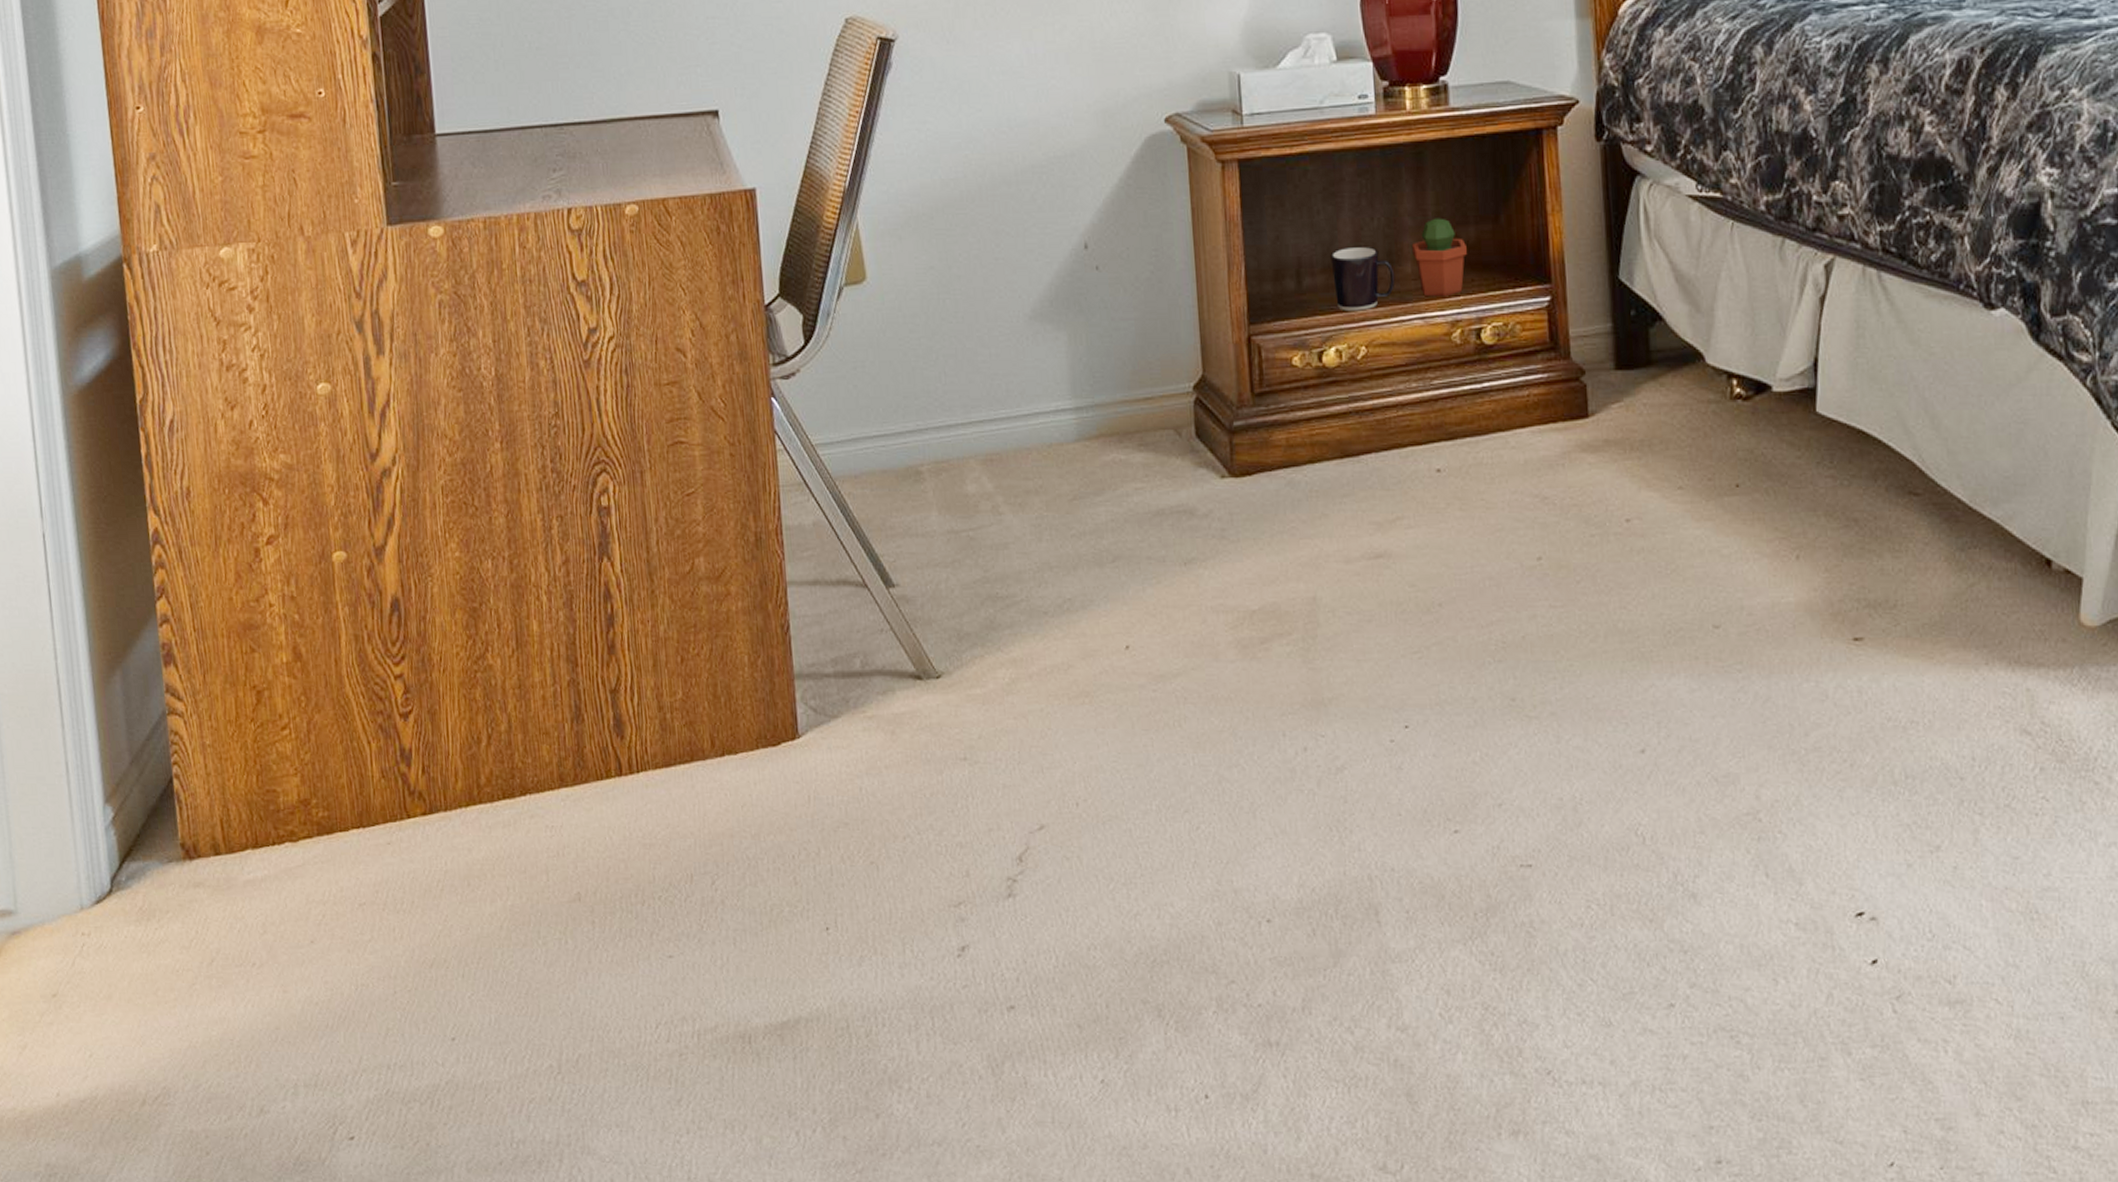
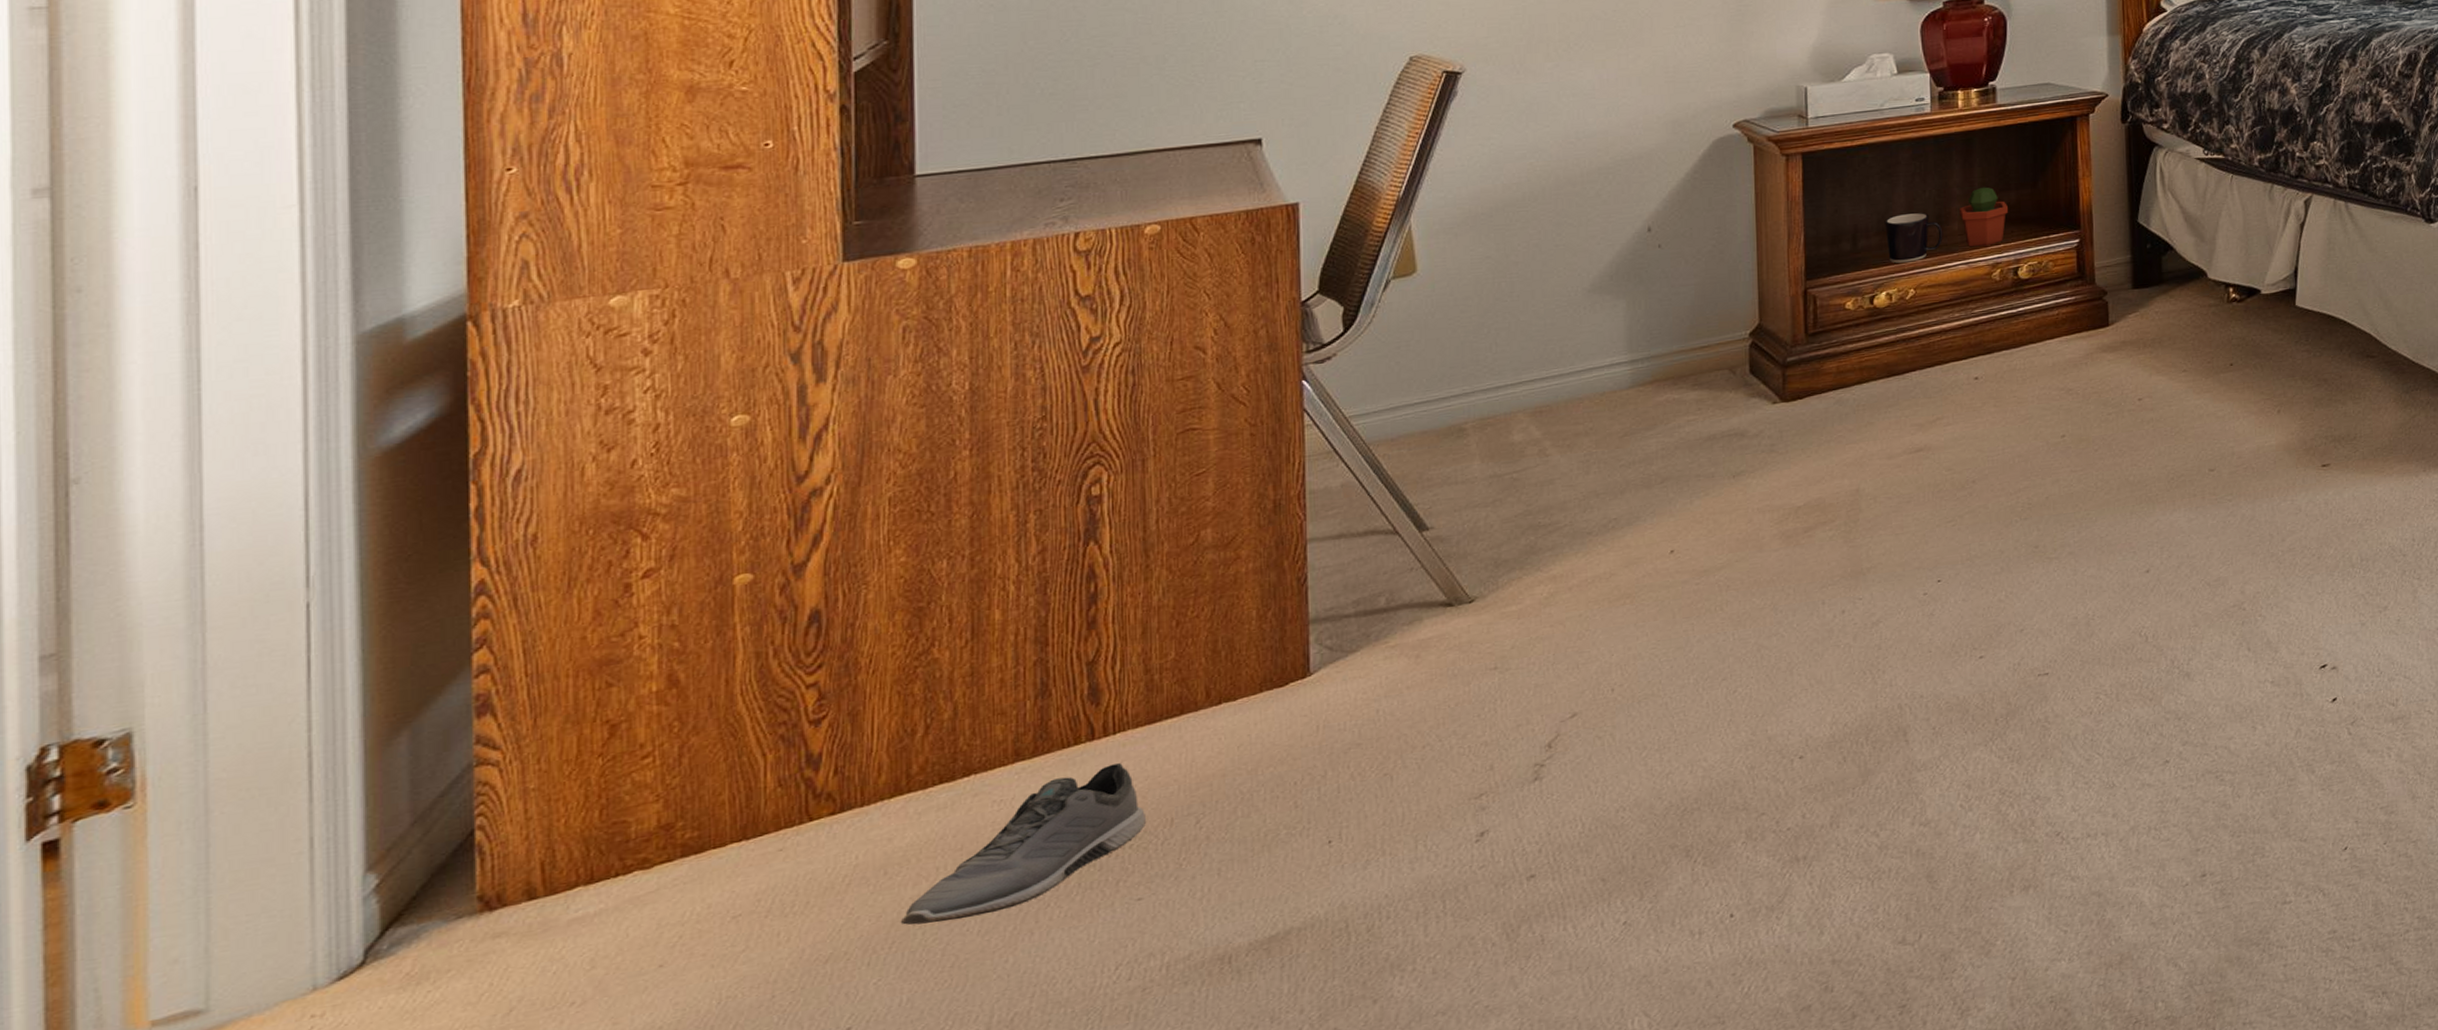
athletic shoe: none [483,805,671,946] -> present [900,763,1147,926]

